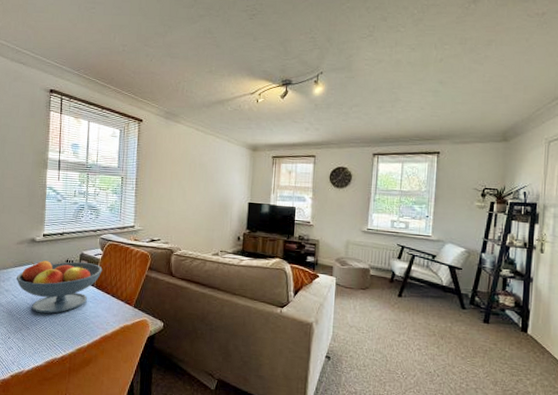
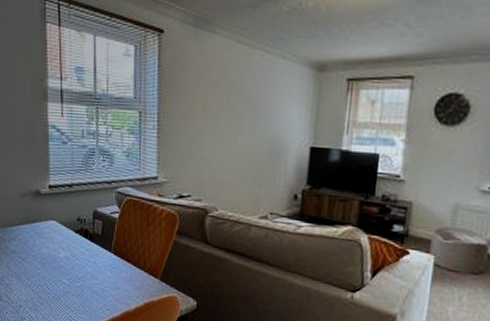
fruit bowl: present [16,260,102,314] -> none [22,218,121,282]

